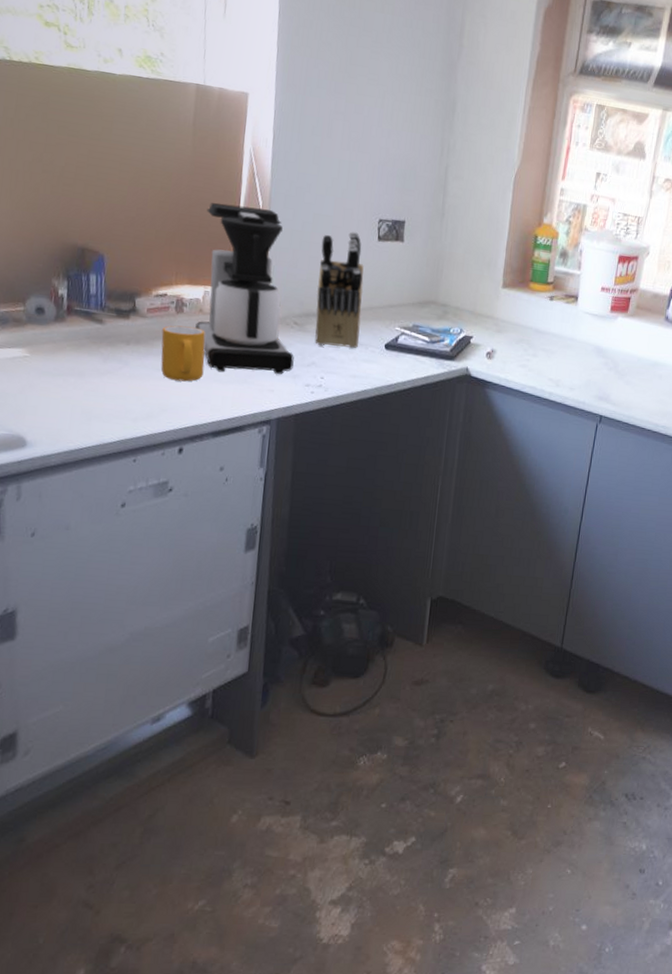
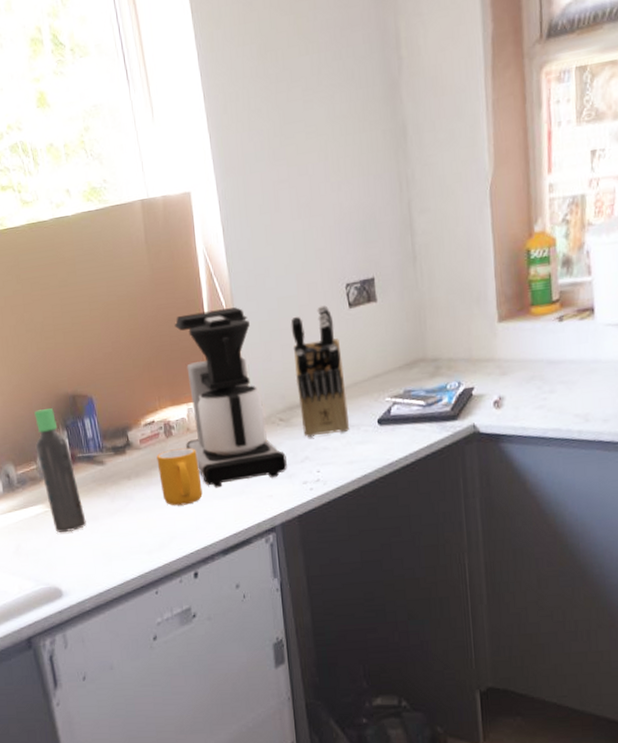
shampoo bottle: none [27,252,71,383] -> present [34,408,86,533]

